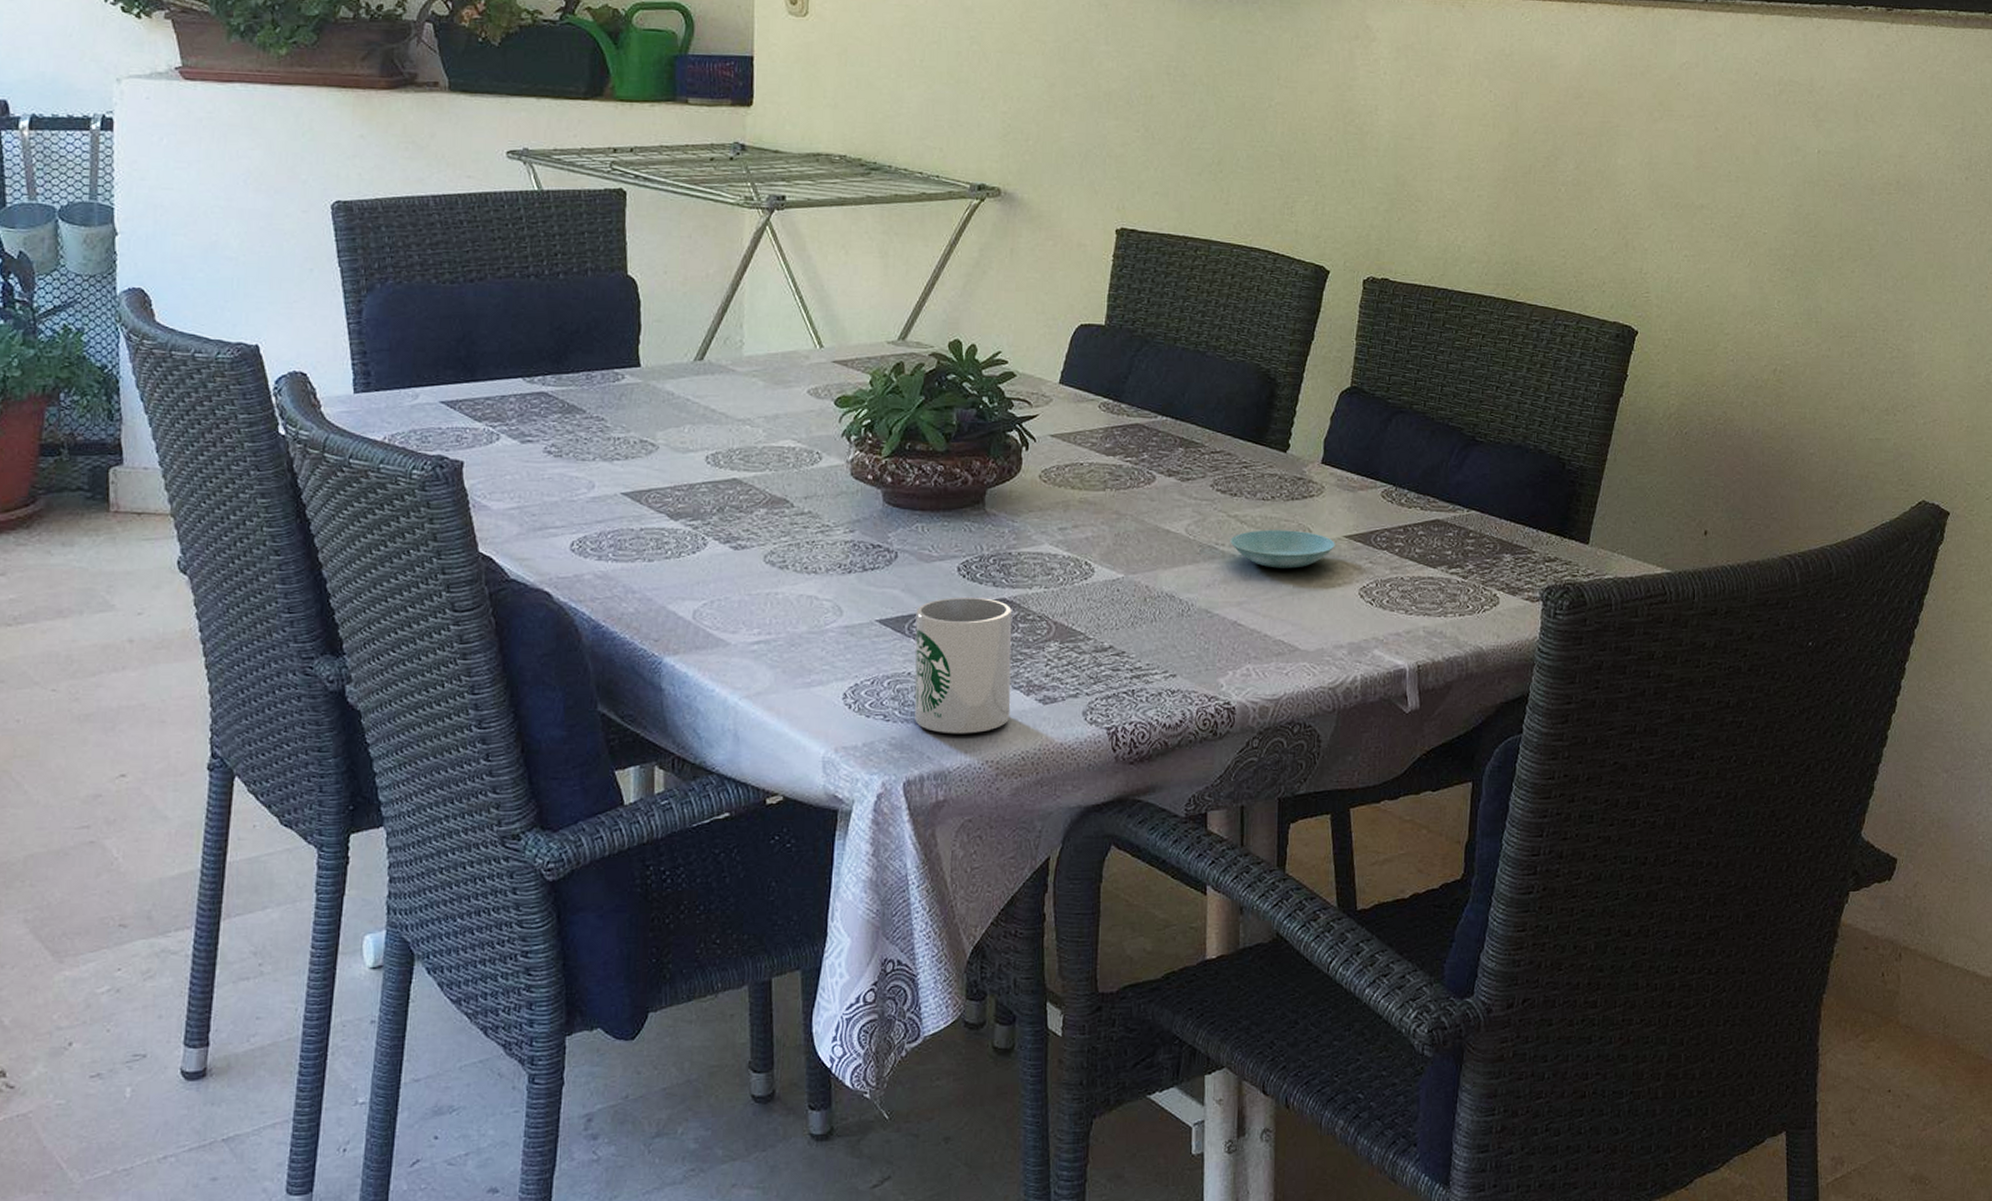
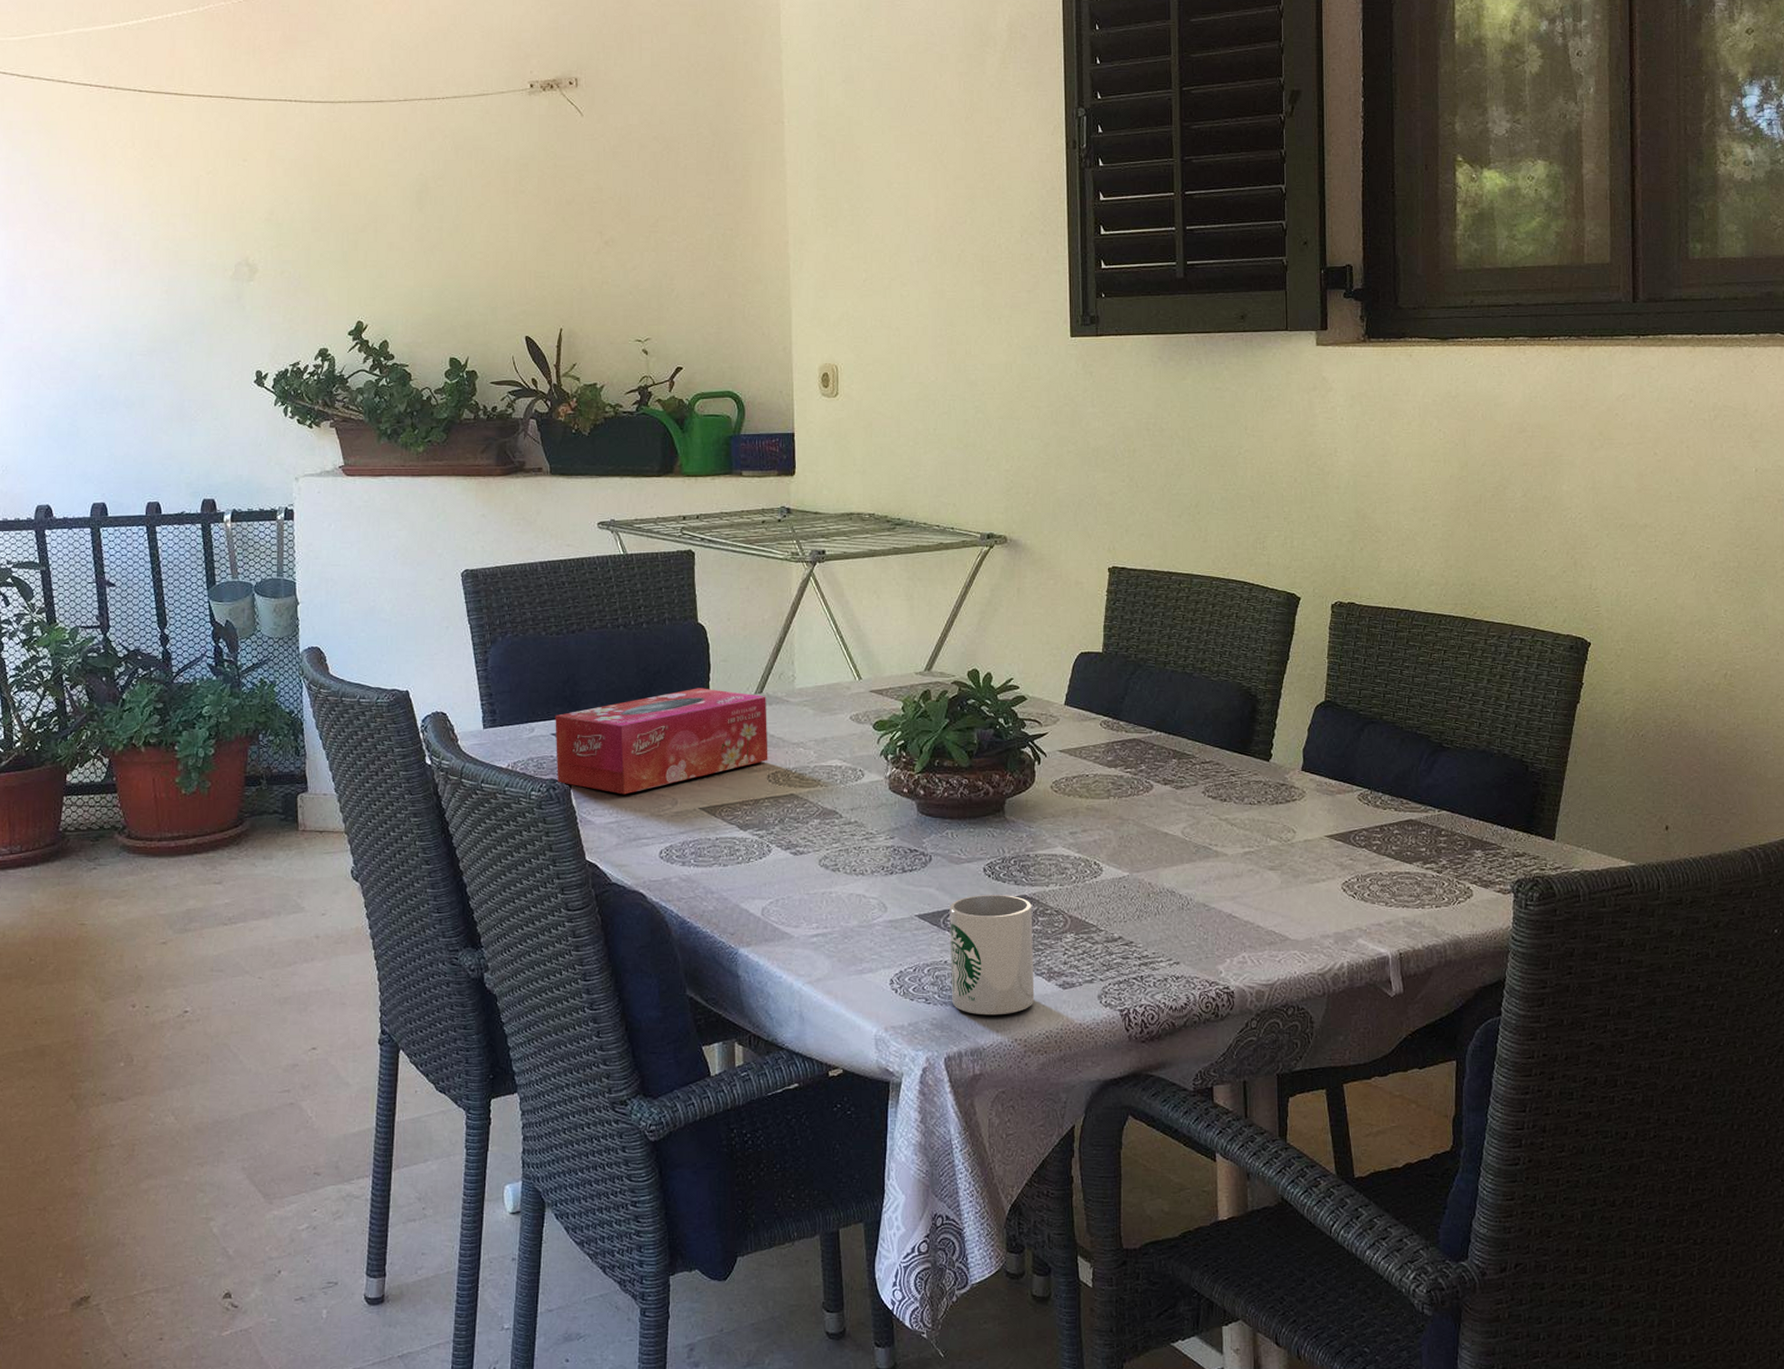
tissue box: none [445,352,708,476] -> present [555,688,768,795]
saucer: present [1230,530,1335,569] -> none [1222,831,1318,866]

